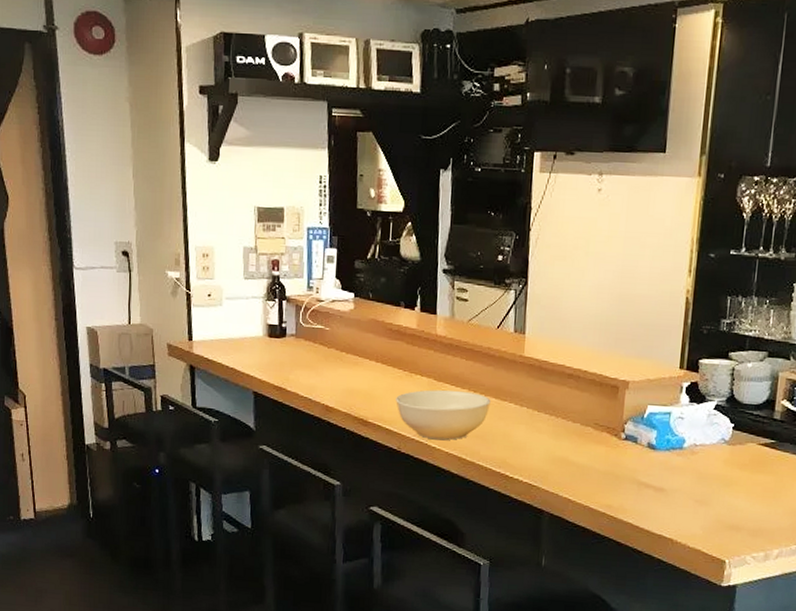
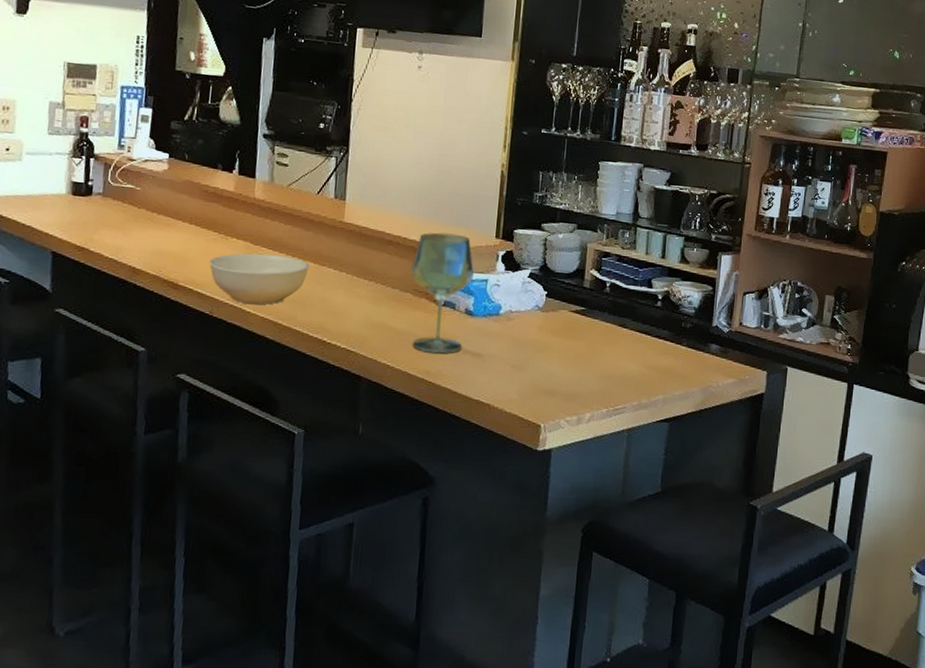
wine glass: none [591,364,658,489] -> present [410,232,475,354]

